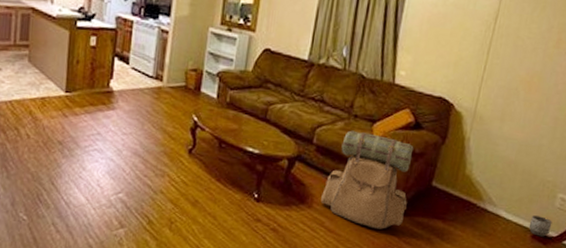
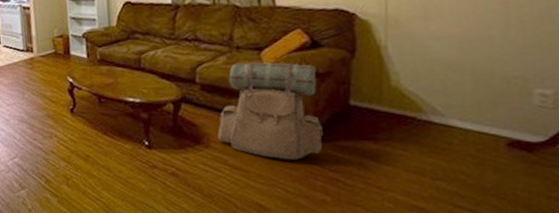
planter: present [528,215,553,237] -> none [499,119,535,144]

